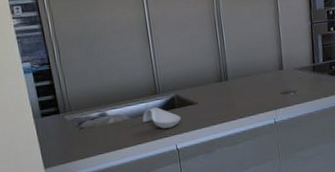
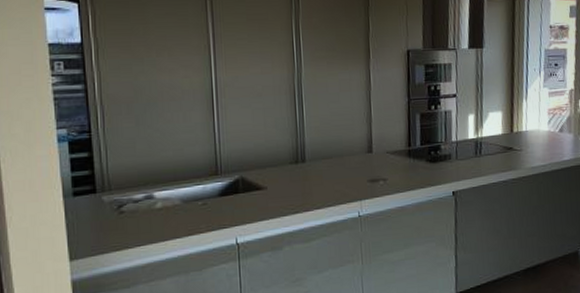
spoon rest: present [142,107,181,129] -> none [197,190,244,218]

